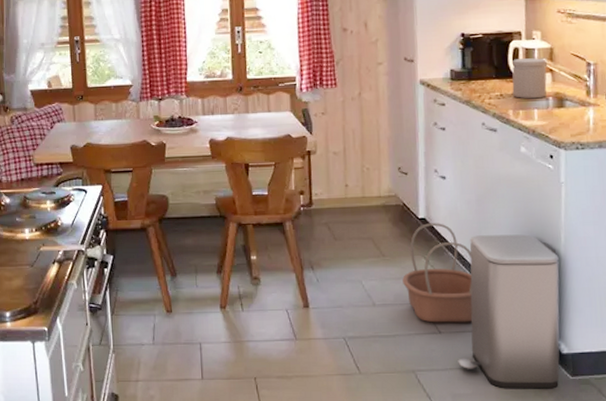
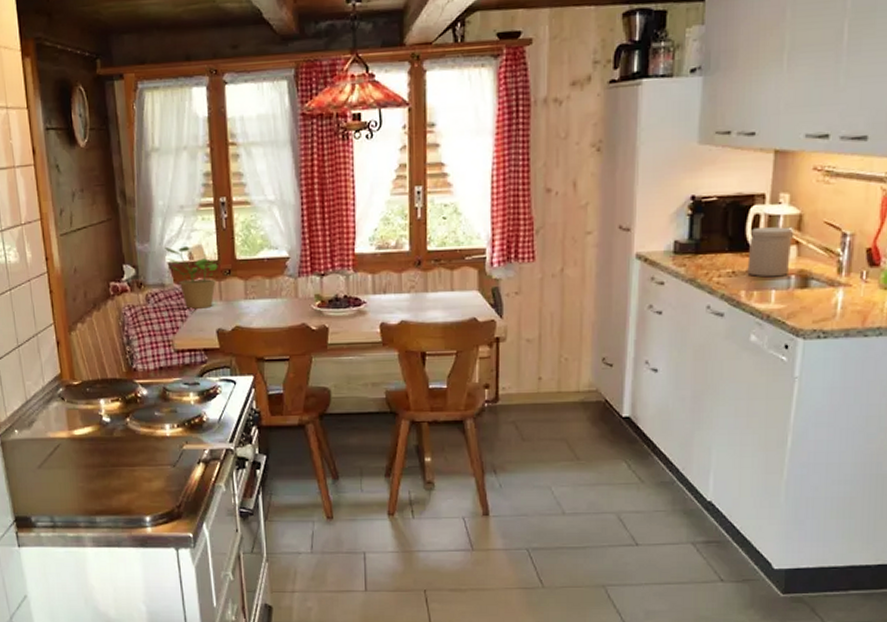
potted plant: none [28,77,72,130] -> present [165,247,218,310]
basket: present [402,223,473,323] -> none [598,422,680,534]
pedal bin: present [458,234,560,389] -> none [655,436,782,607]

